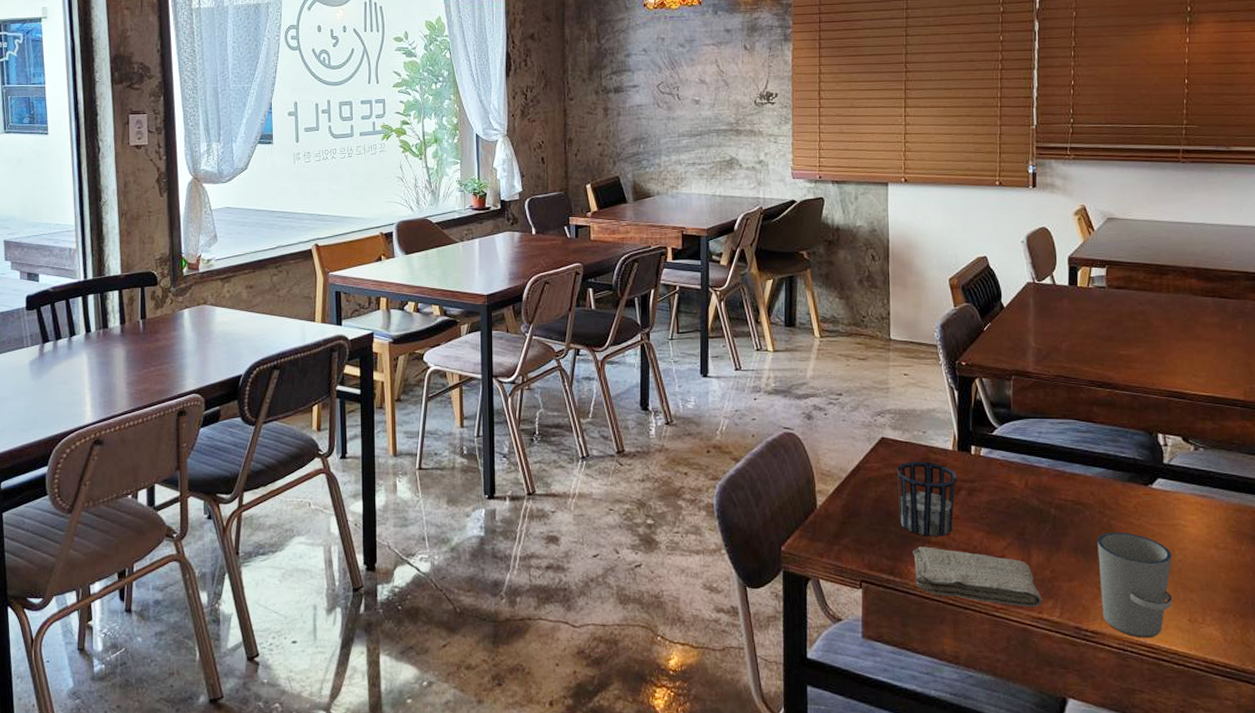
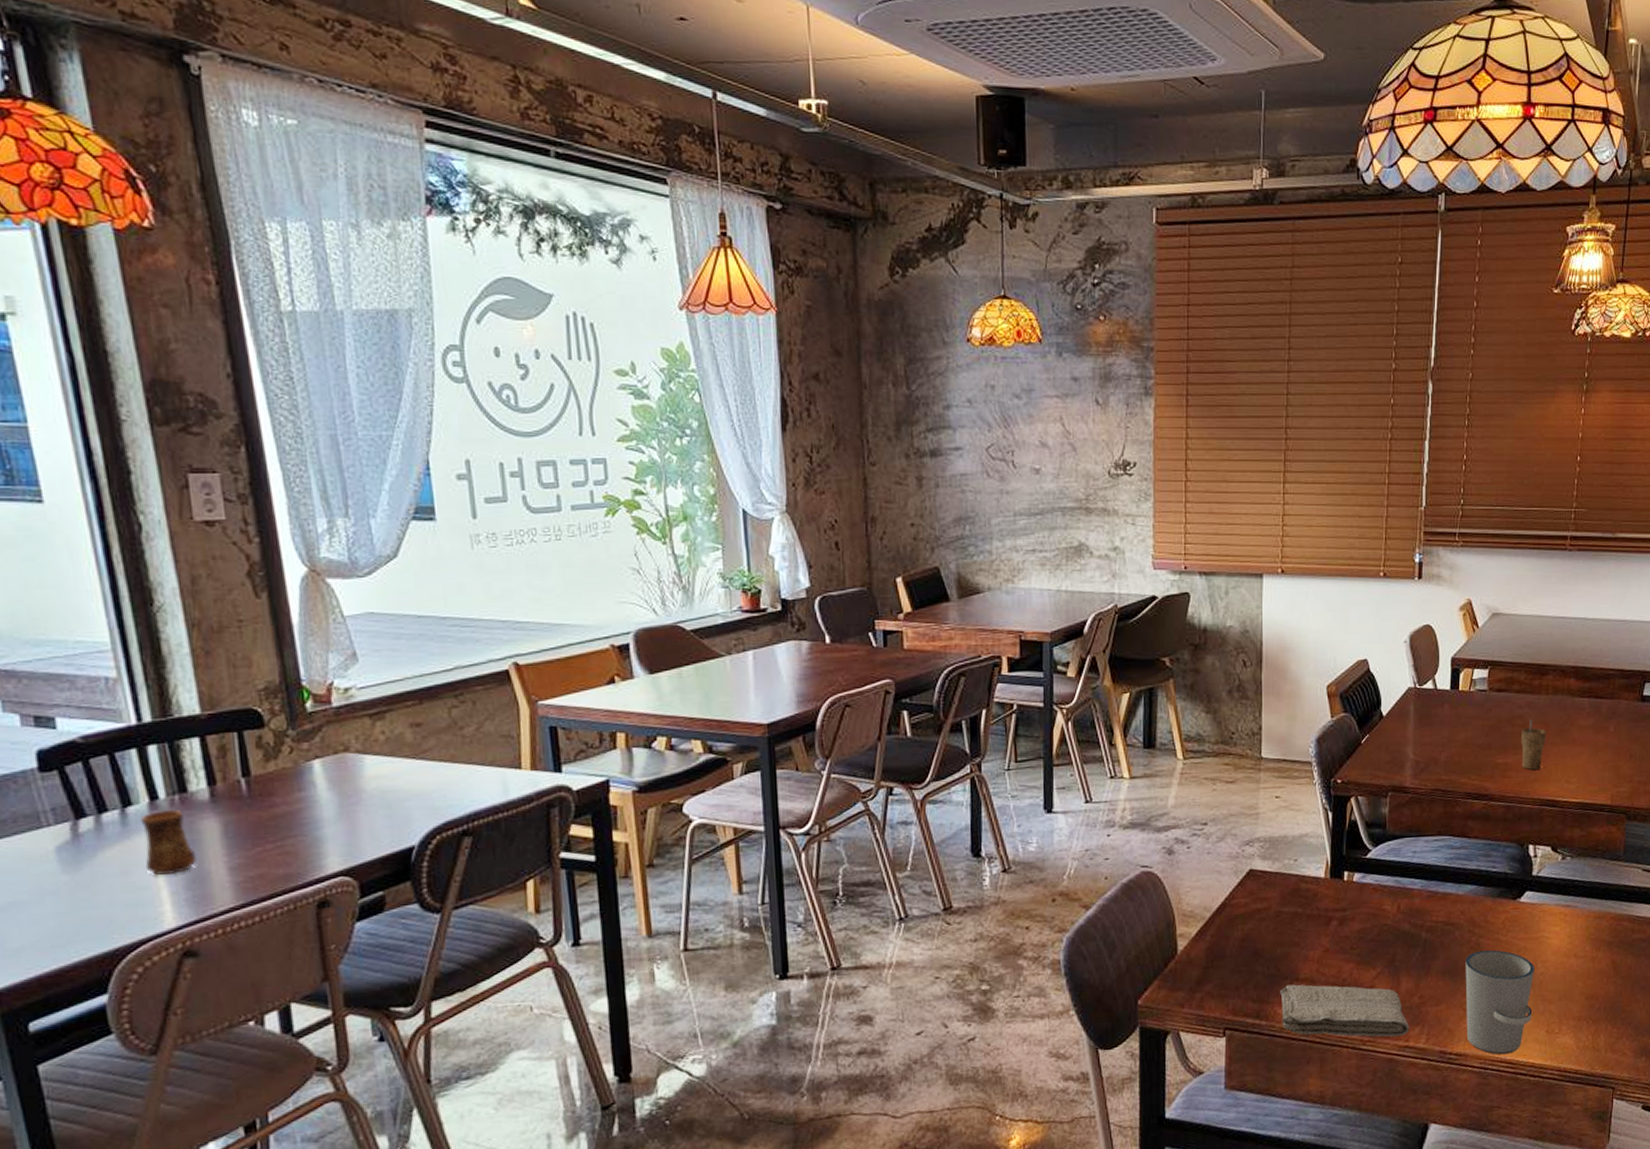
cup: none [78,340,109,386] -> present [140,810,197,877]
cup: present [896,461,956,537] -> none [1265,892,1328,974]
cup: none [1143,315,1170,362] -> present [1521,719,1547,770]

